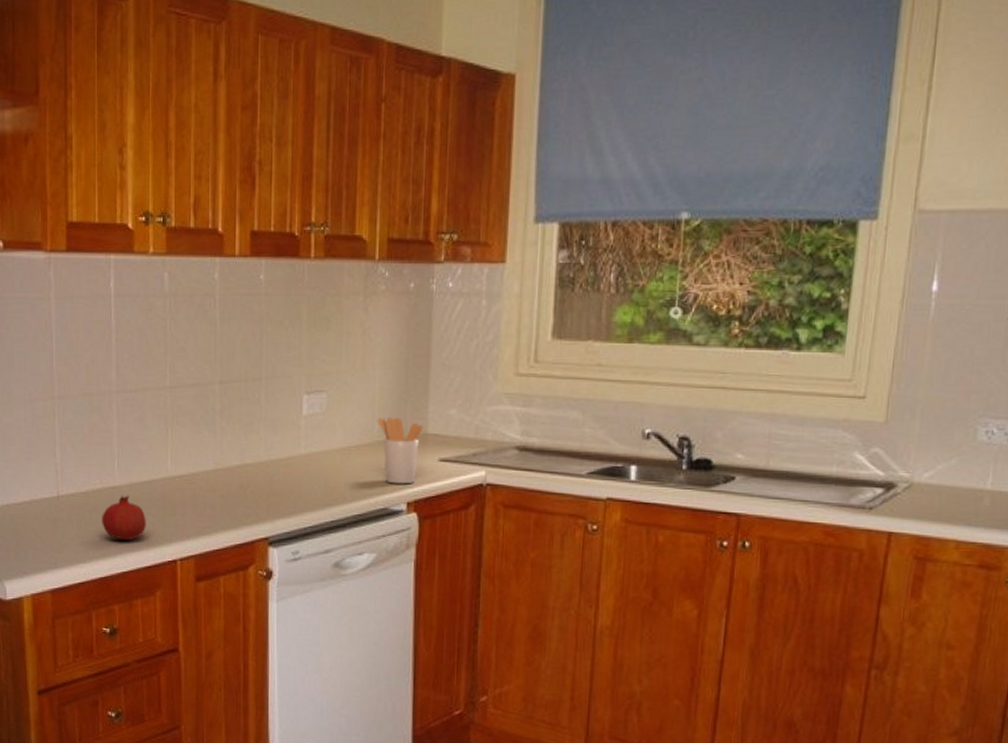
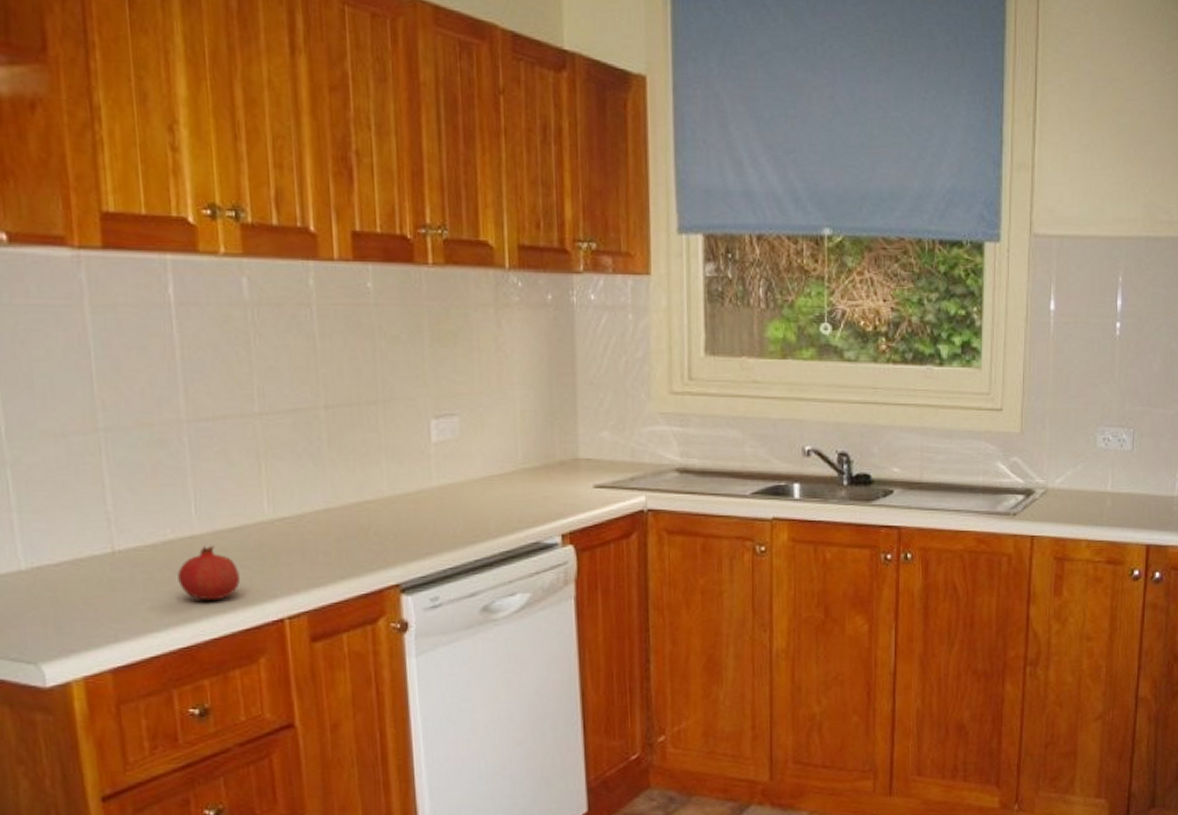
utensil holder: present [377,417,424,484] -> none [520,442,574,515]

